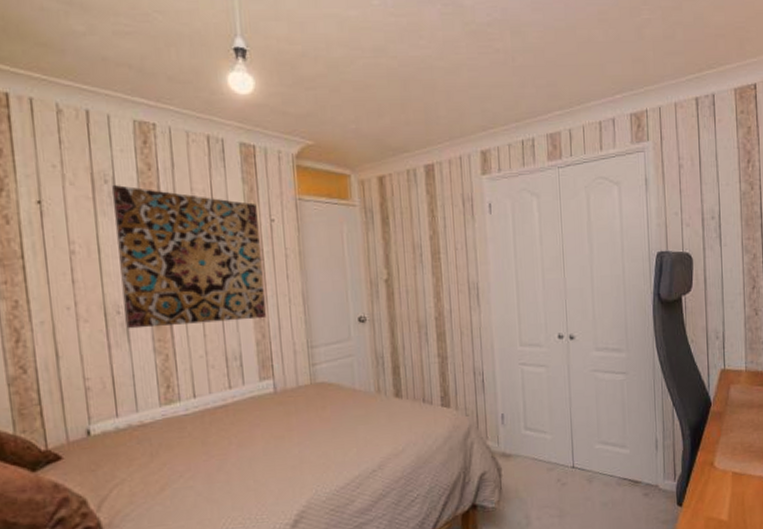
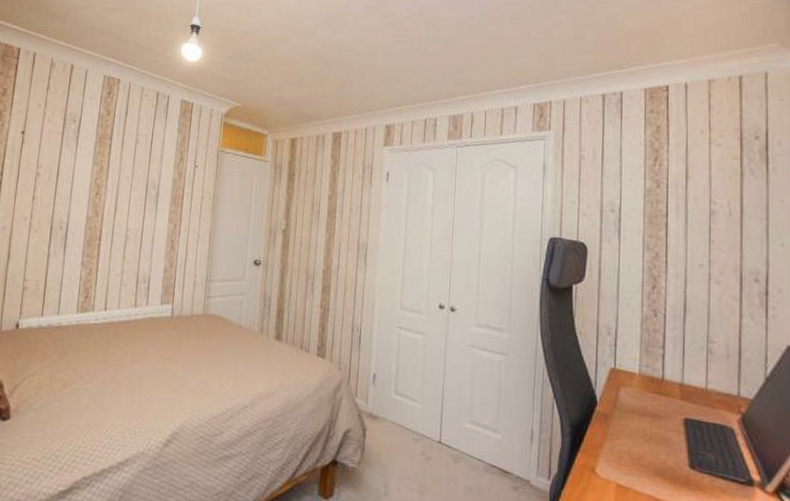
wall art: present [112,185,266,329] -> none [65,125,186,249]

